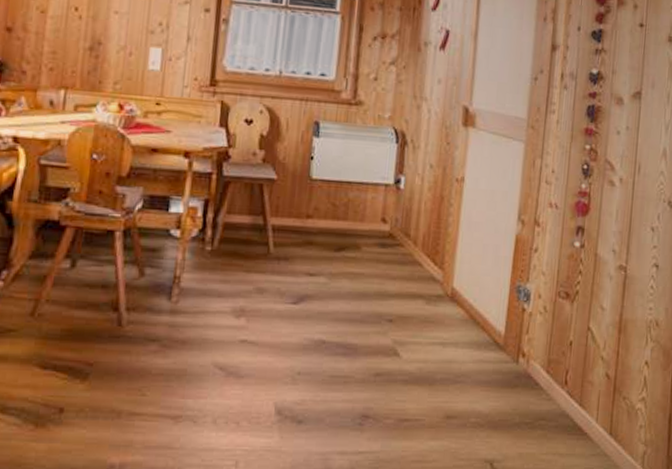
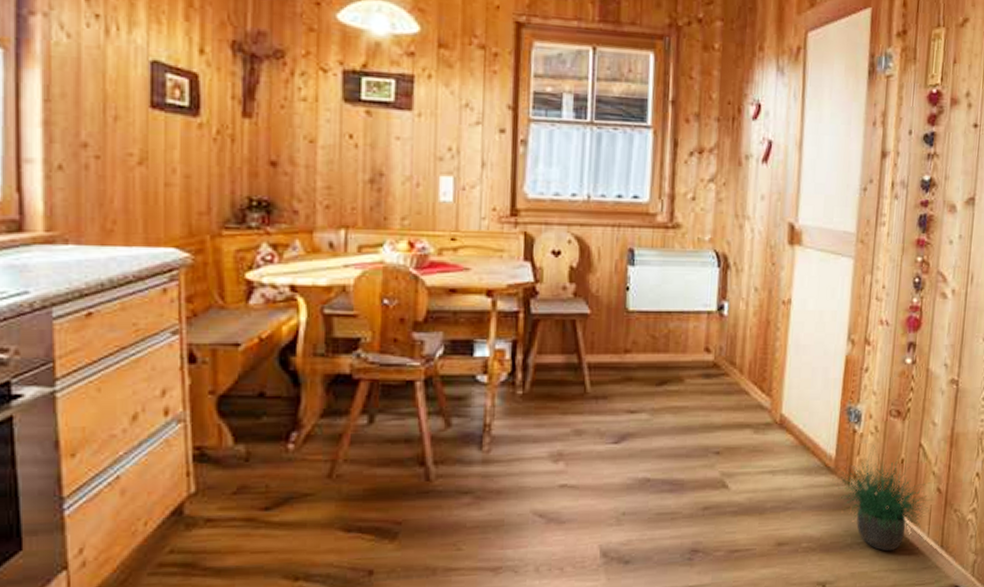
potted plant: none [501,324,599,434] -> present [832,444,930,552]

